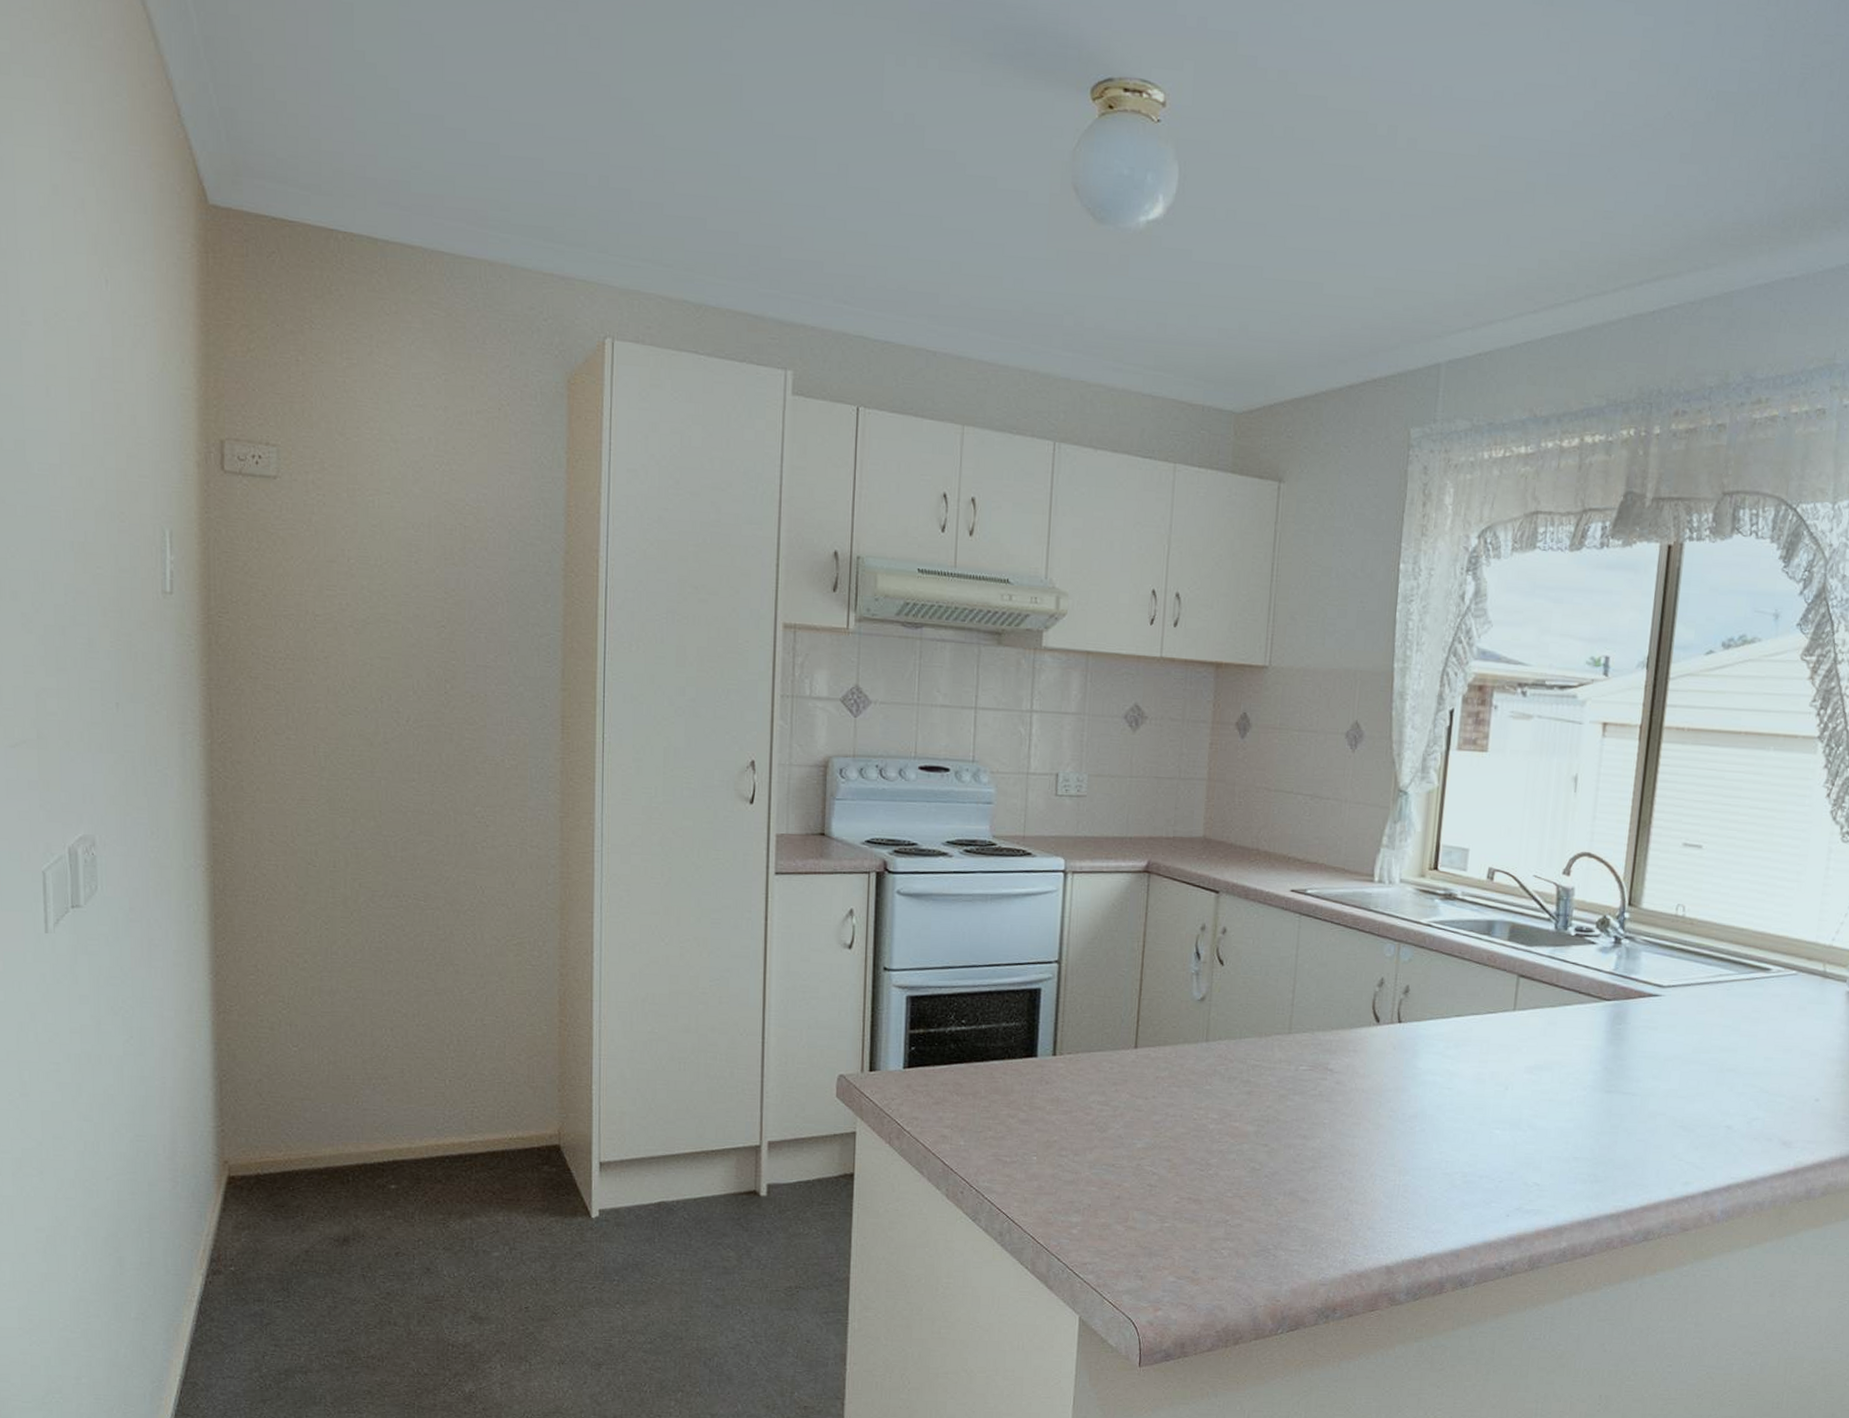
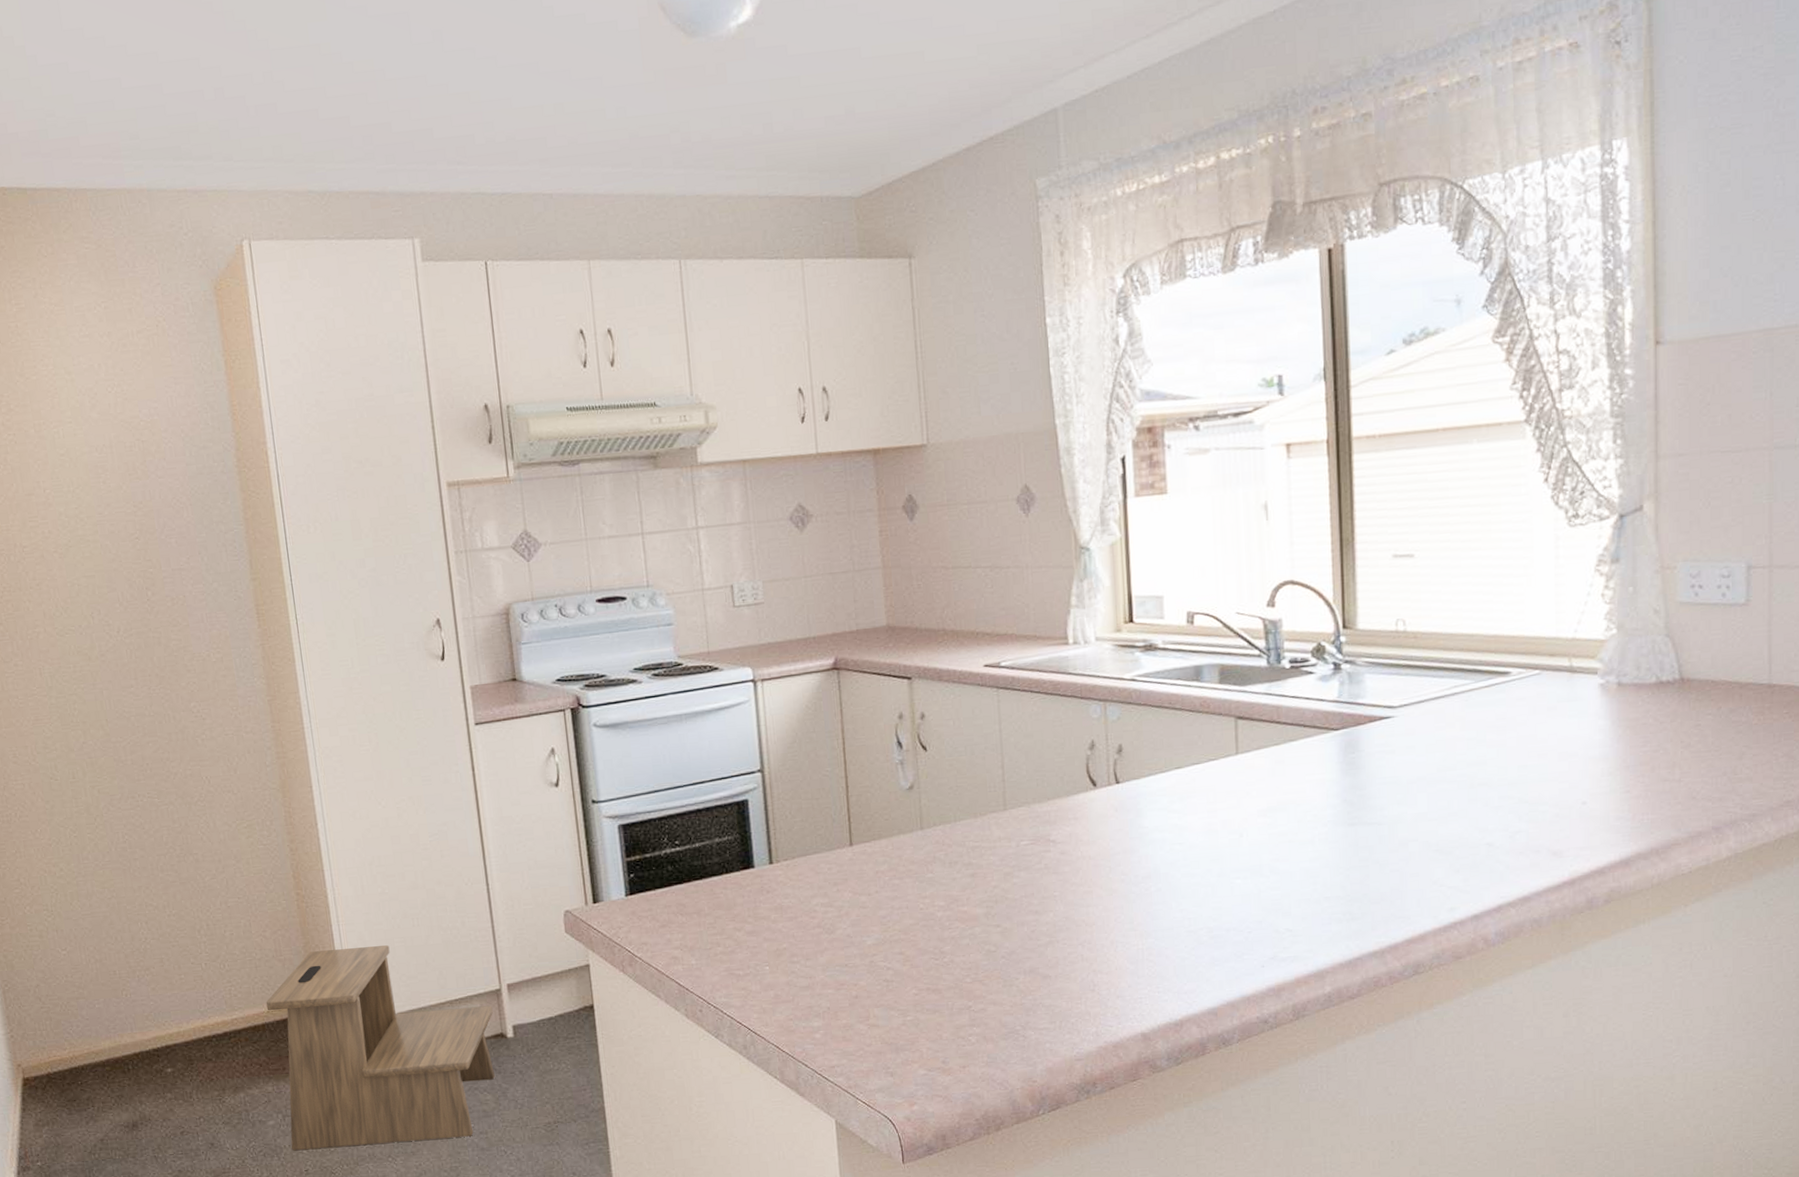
step stool: none [509,1082,749,1292] -> present [266,945,495,1150]

